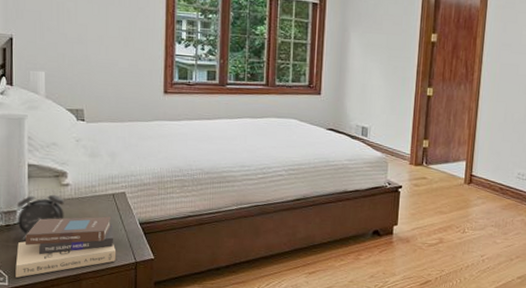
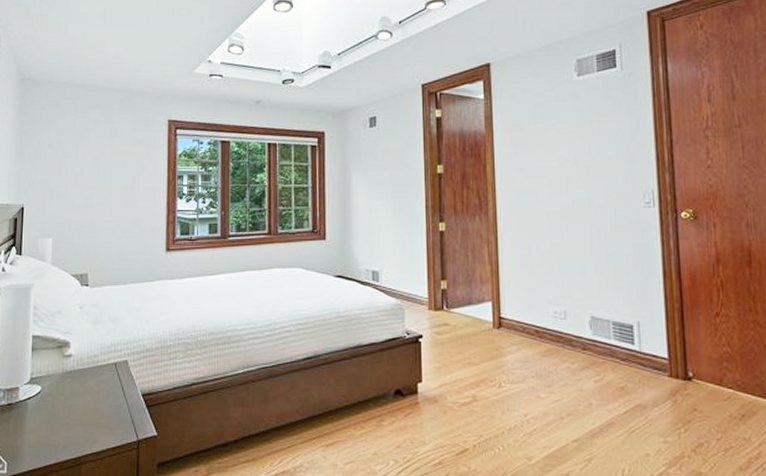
books: present [15,216,117,278] -> none [15,389,118,464]
alarm clock: present [16,188,64,240] -> none [19,360,66,420]

